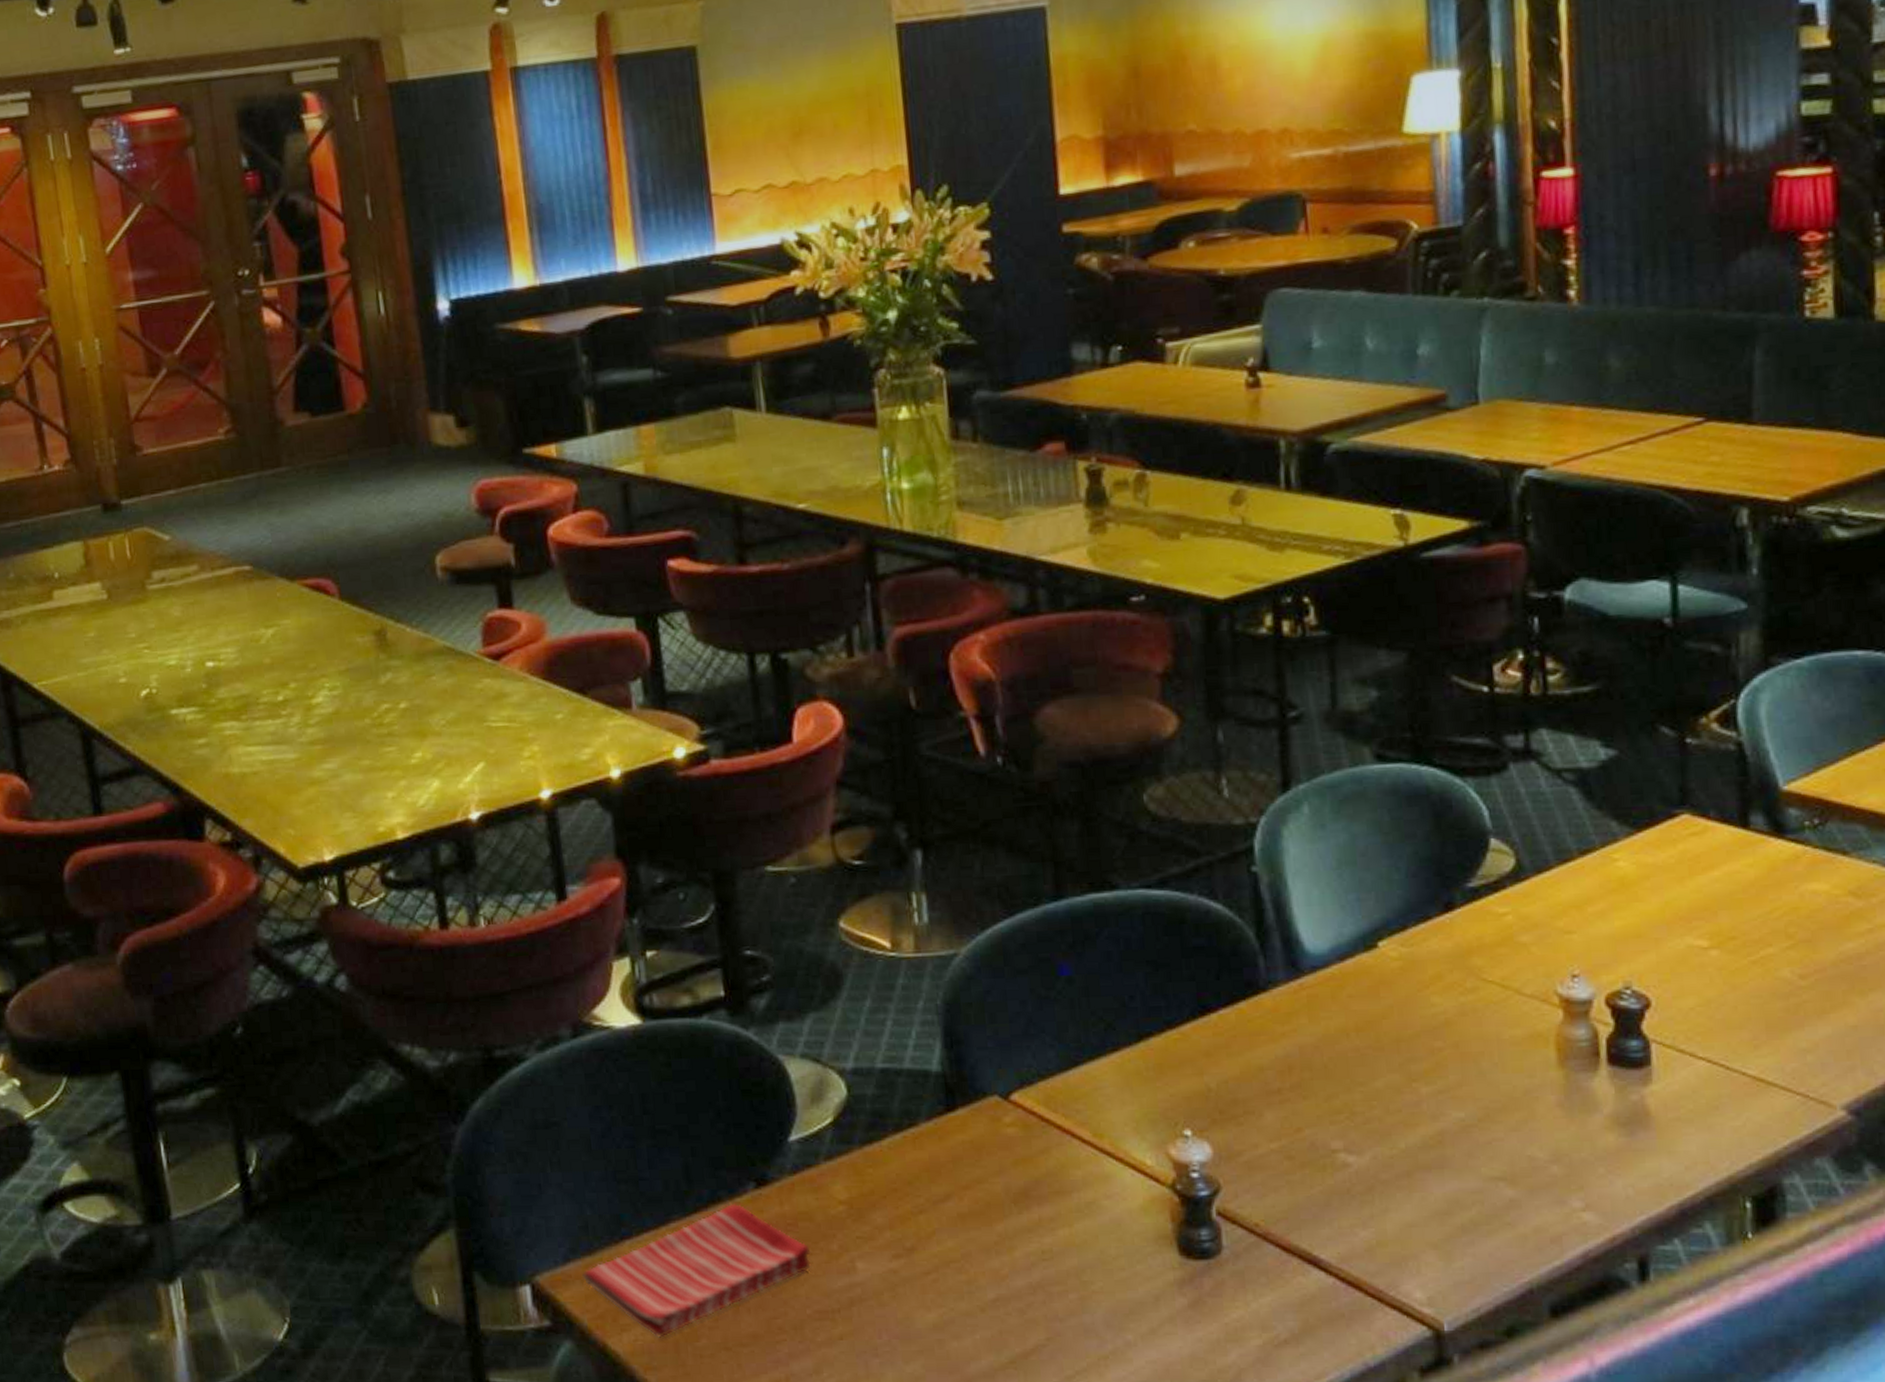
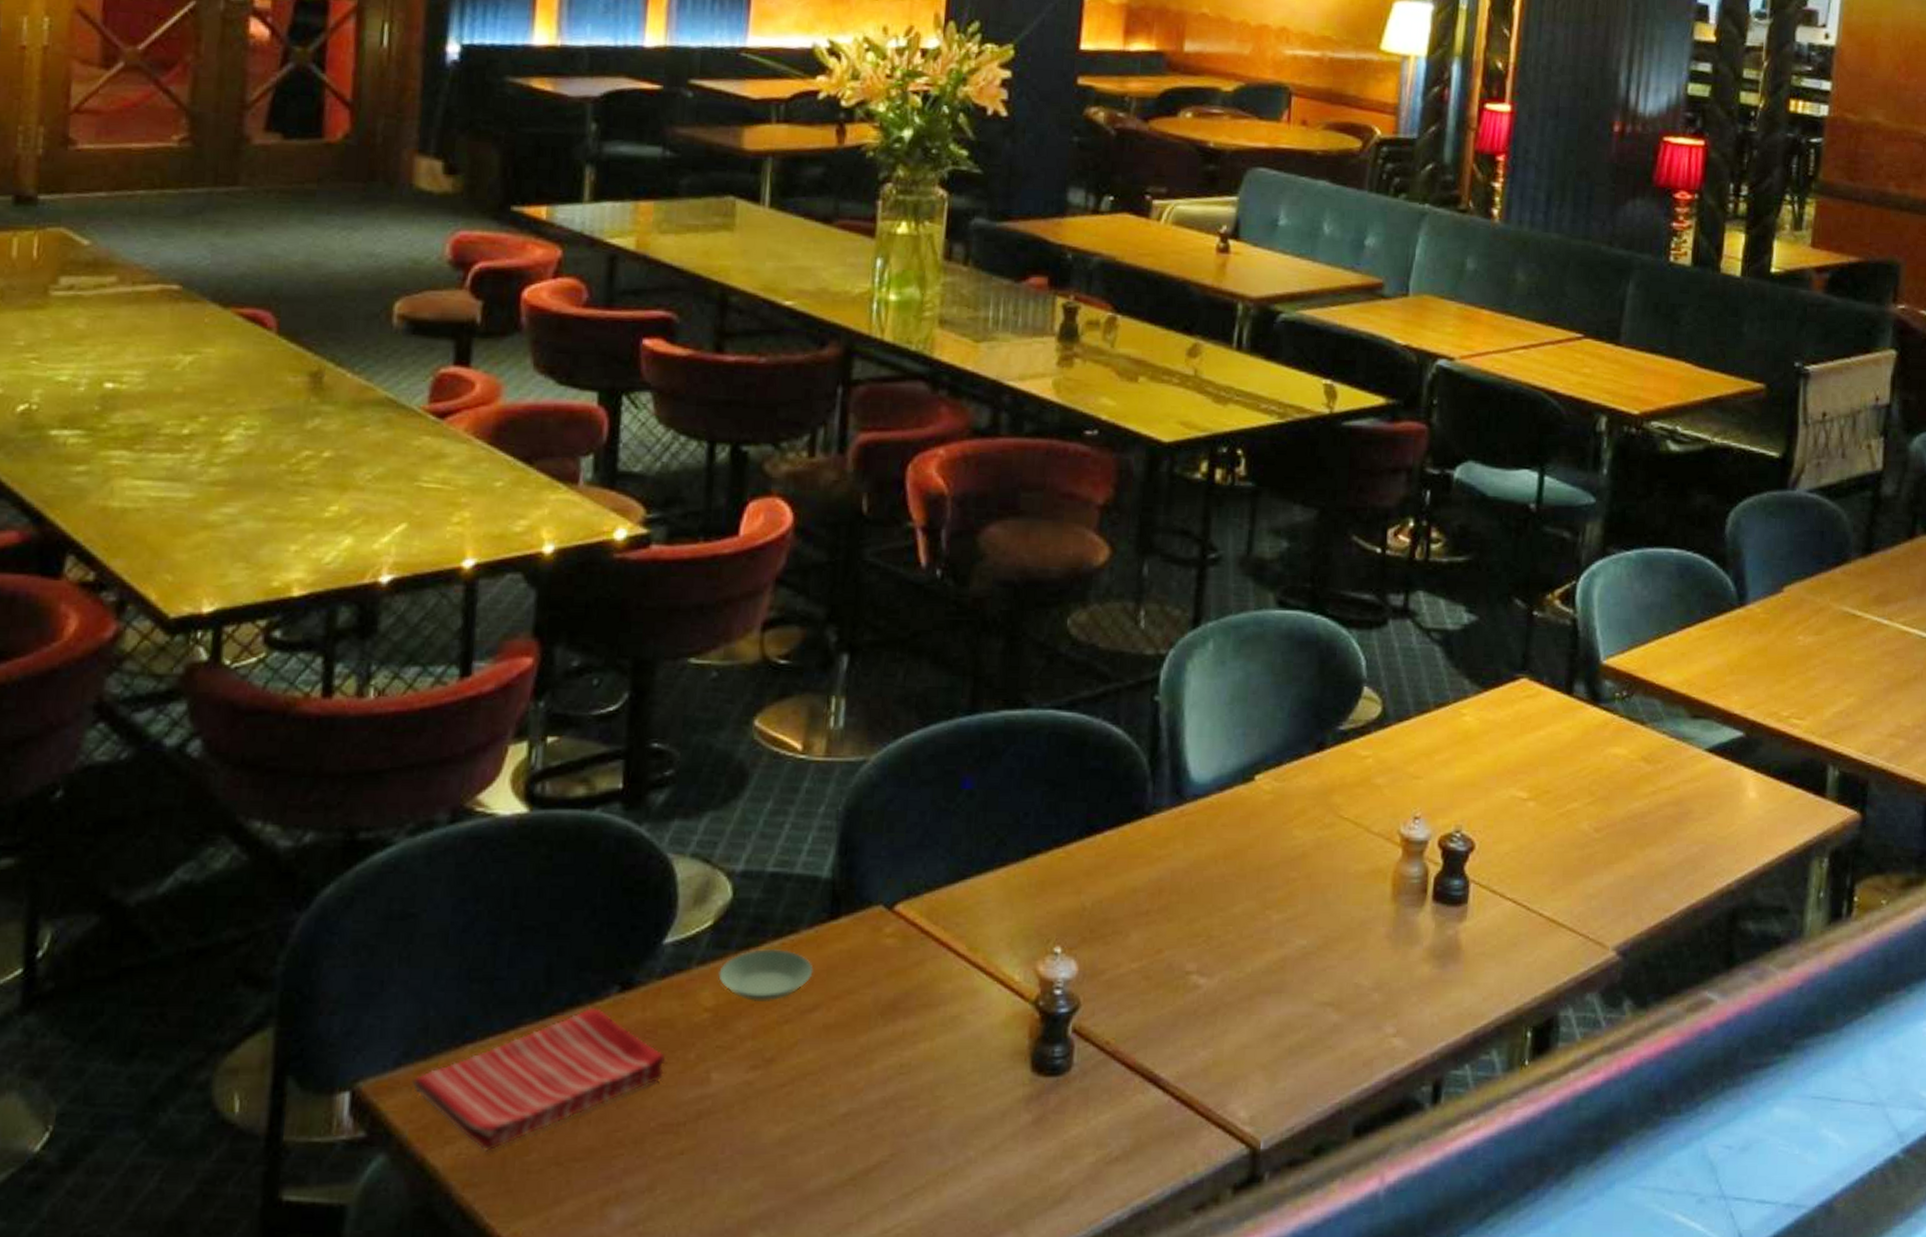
saucer: none [846,1141,939,1194] -> present [718,948,814,1003]

